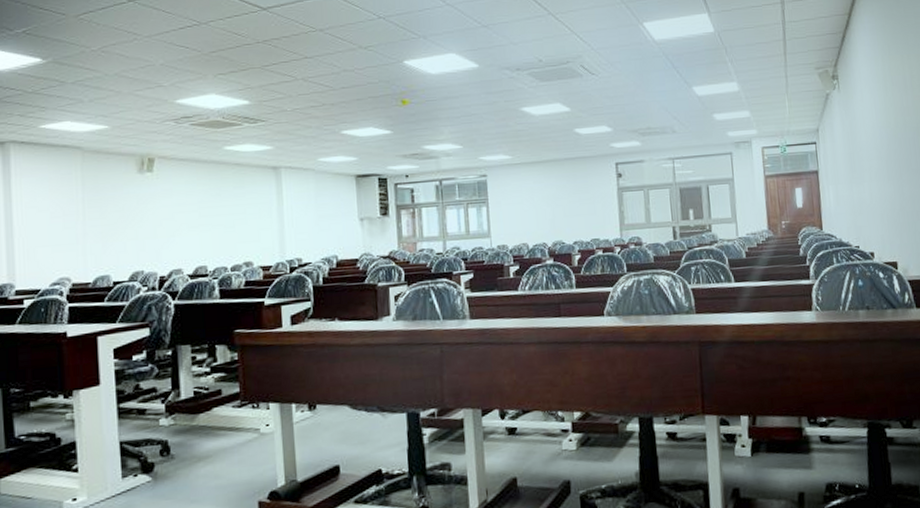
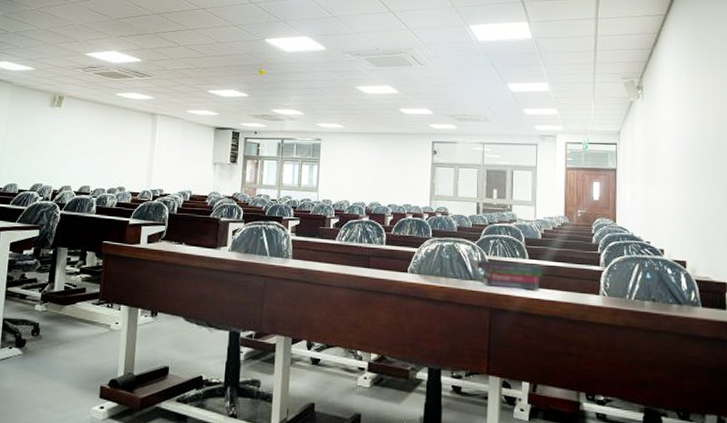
books: none [672,286,752,319] -> present [470,259,543,291]

